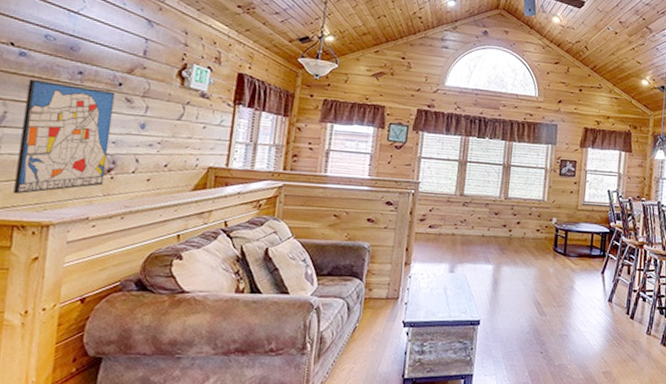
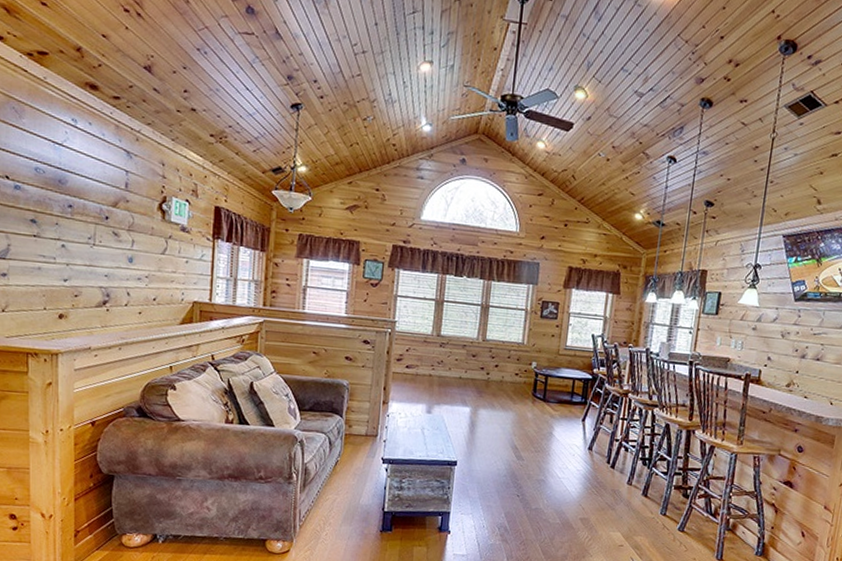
wall art: present [13,78,115,195] -> none [24,212,103,324]

